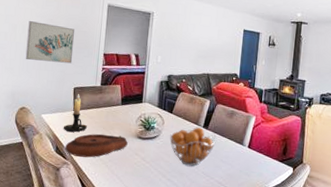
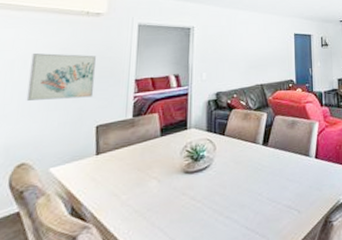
candle holder: present [63,94,87,132] -> none [81,133,115,184]
plate: present [65,133,128,158] -> none [84,175,172,215]
fruit basket: present [170,127,216,166] -> none [224,145,279,195]

